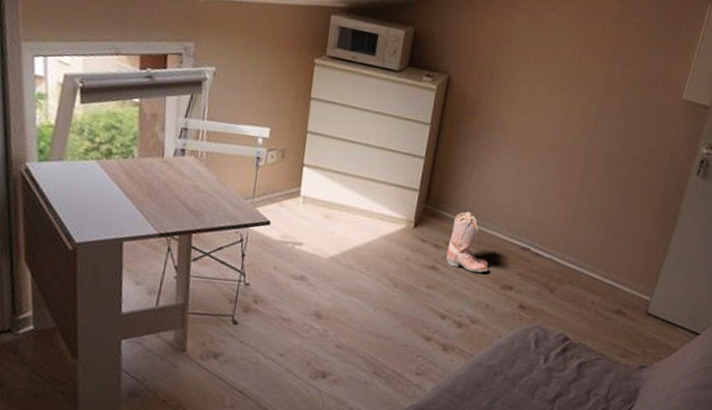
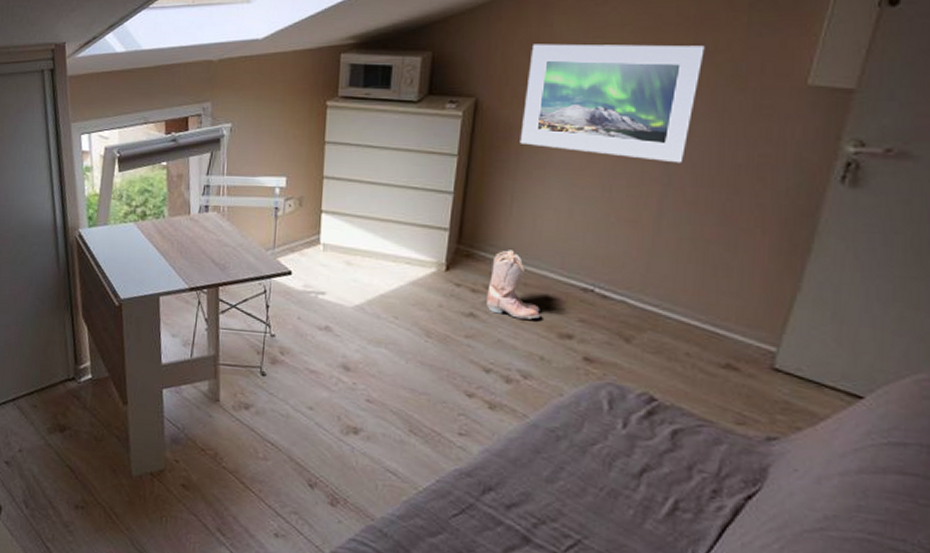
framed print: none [482,35,621,150] -> present [520,43,707,164]

